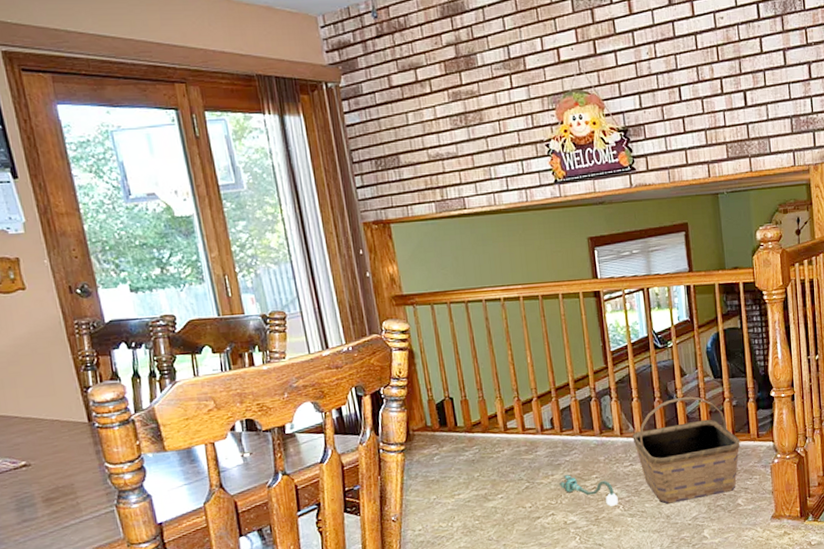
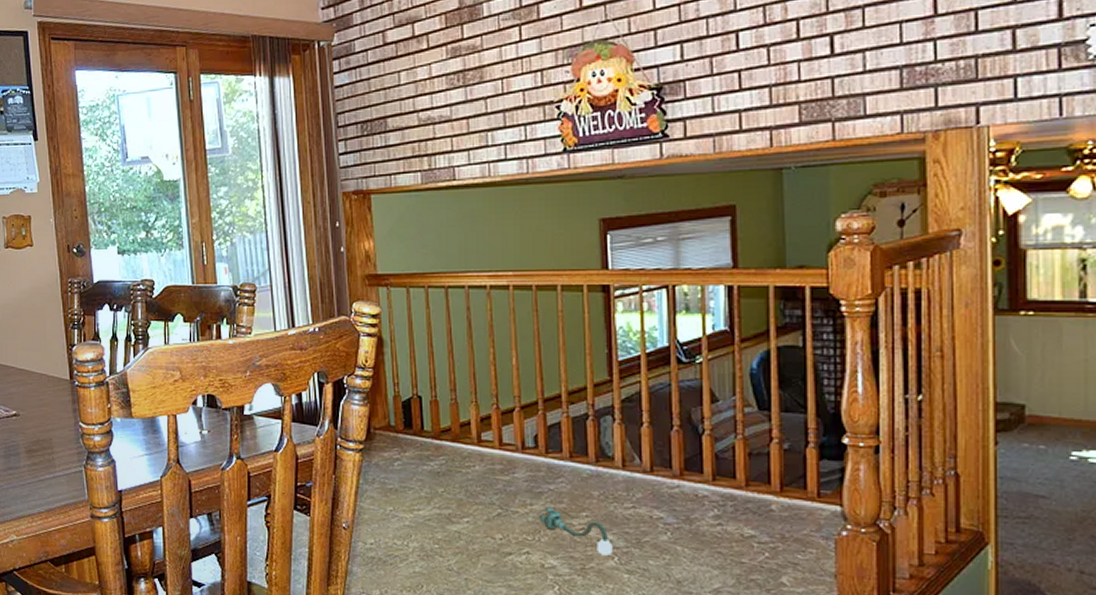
basket: present [632,396,740,504] -> none [638,430,791,566]

